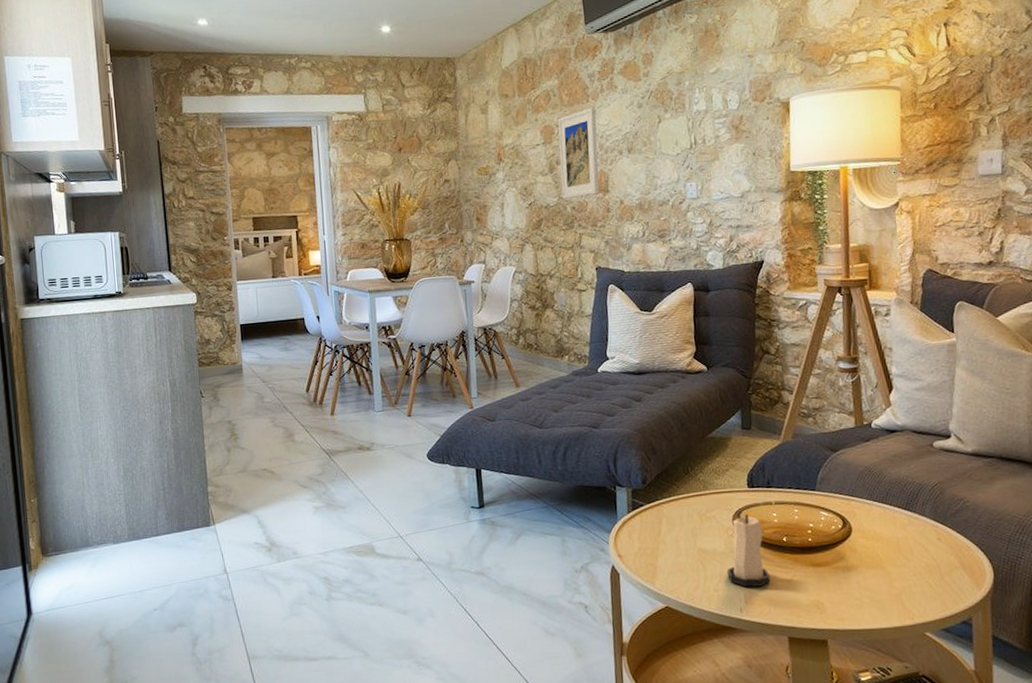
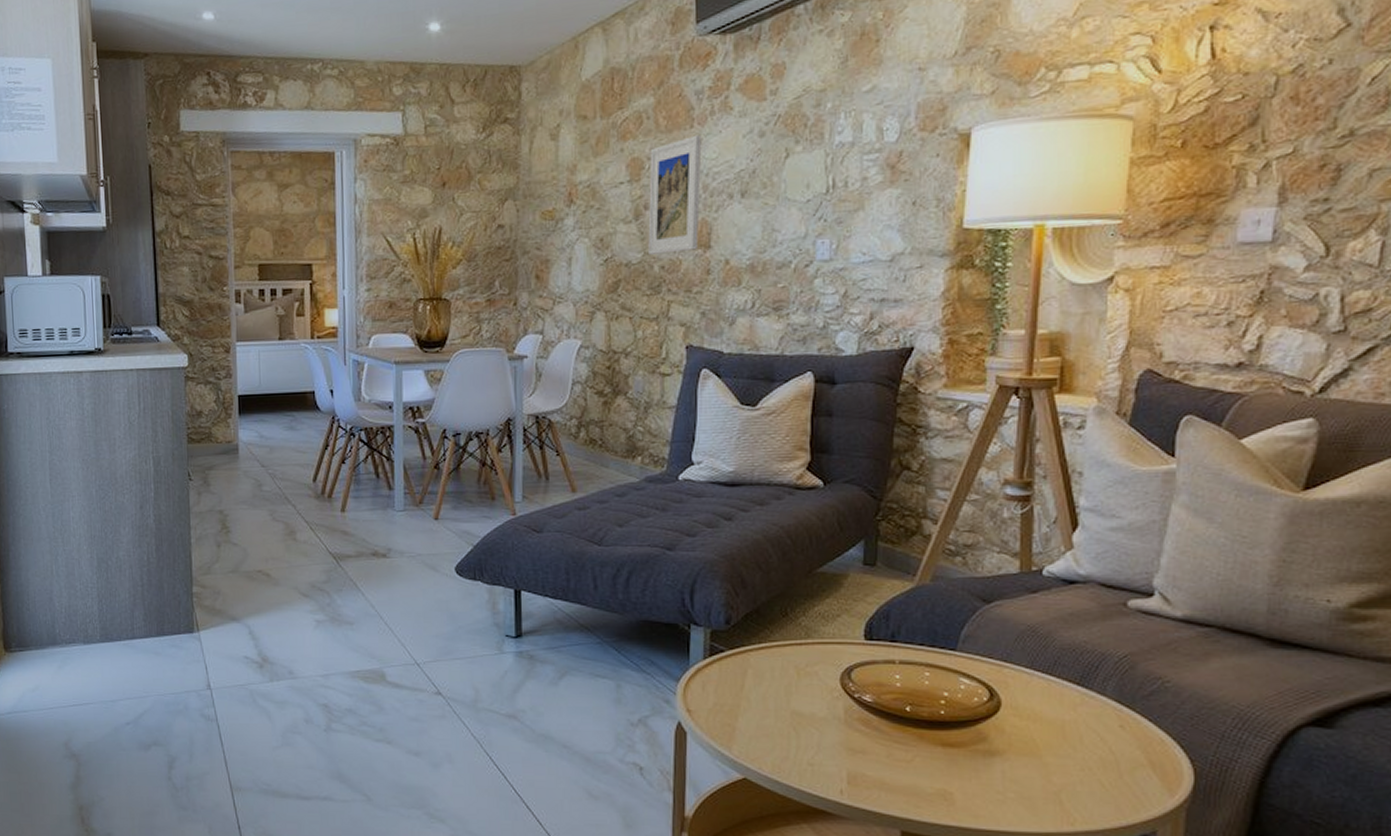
candle: present [727,513,771,587] -> none [827,672,884,765]

